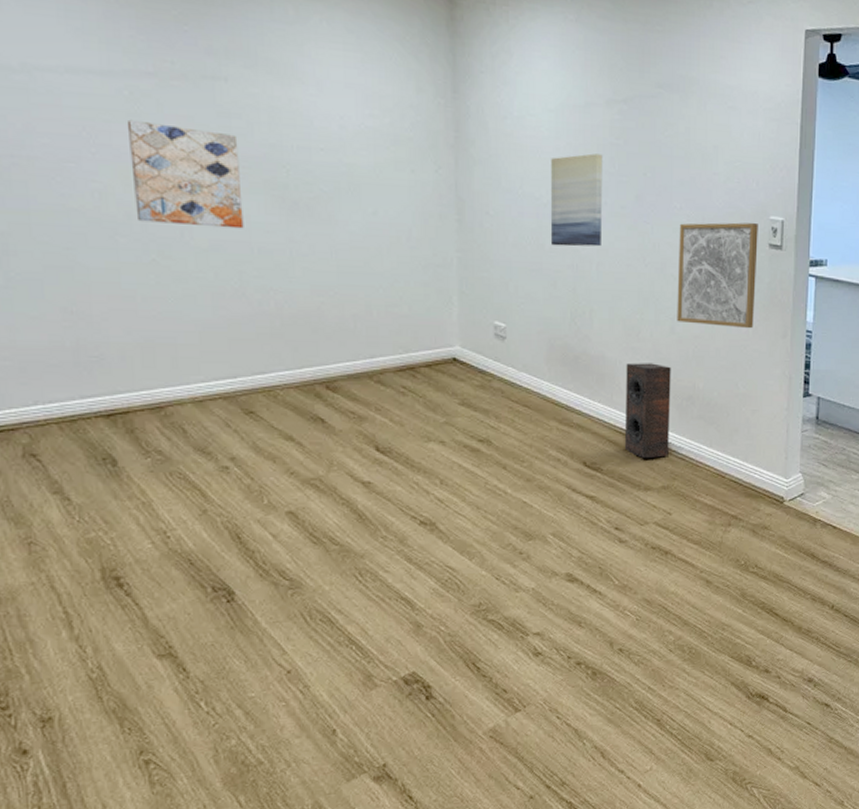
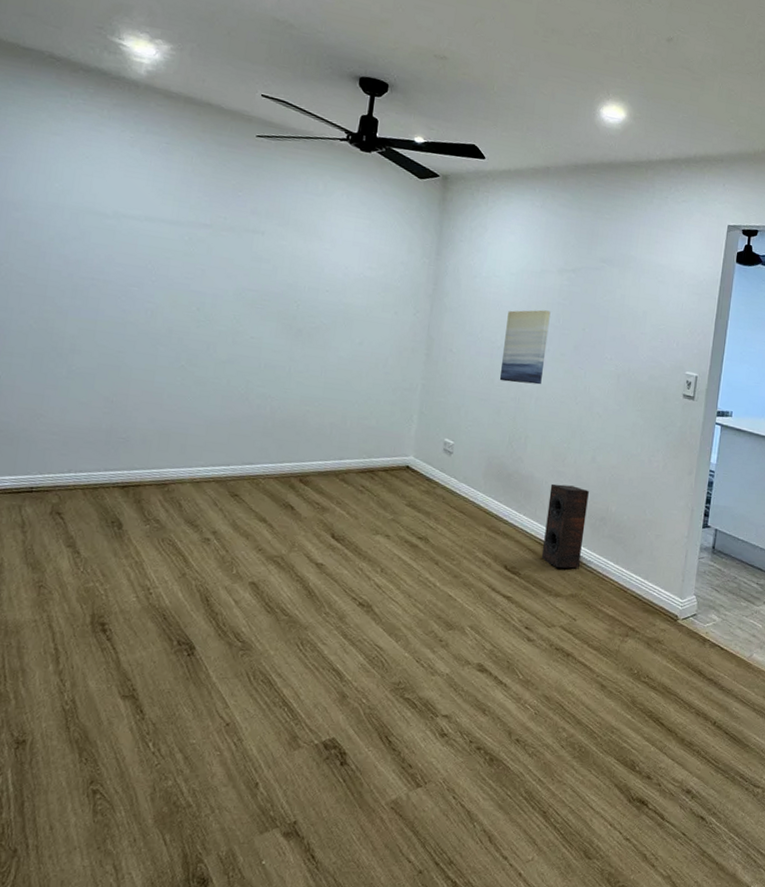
wall art: present [126,119,244,229] -> none [176,258,264,348]
wall art: present [677,222,758,329] -> none [598,371,675,464]

